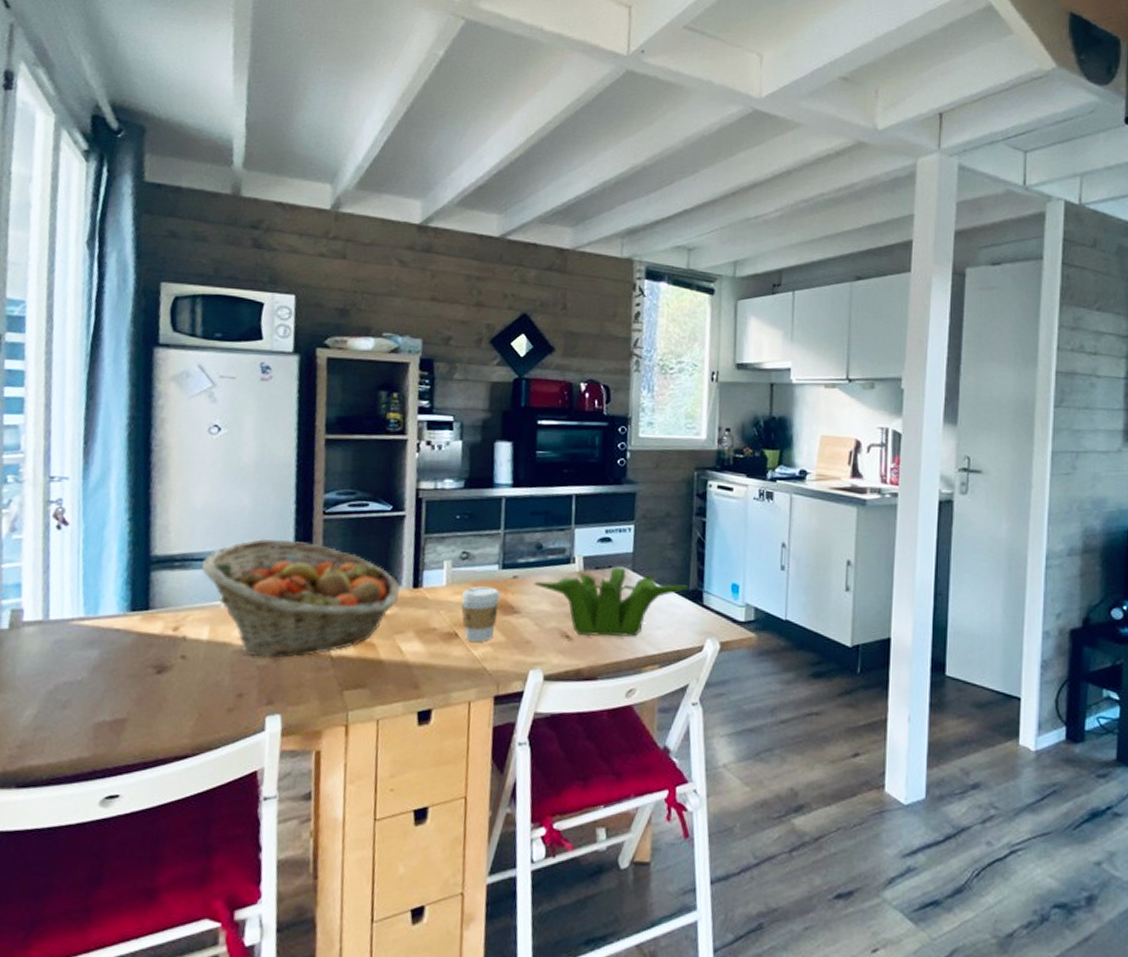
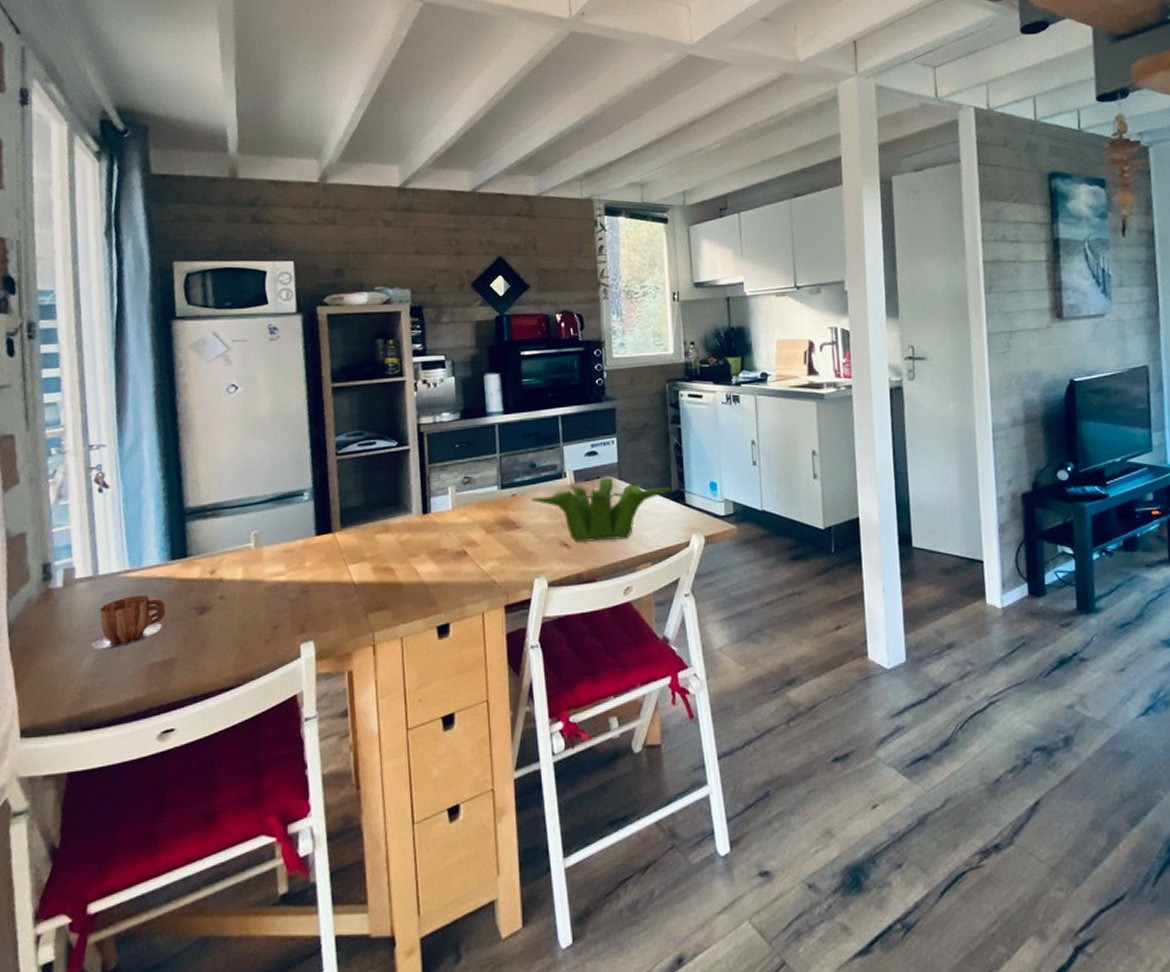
mug: none [34,645,121,702] -> present [90,595,165,650]
fruit basket: present [202,538,401,658] -> none [232,481,411,591]
coffee cup: present [461,586,500,642] -> none [466,506,502,557]

